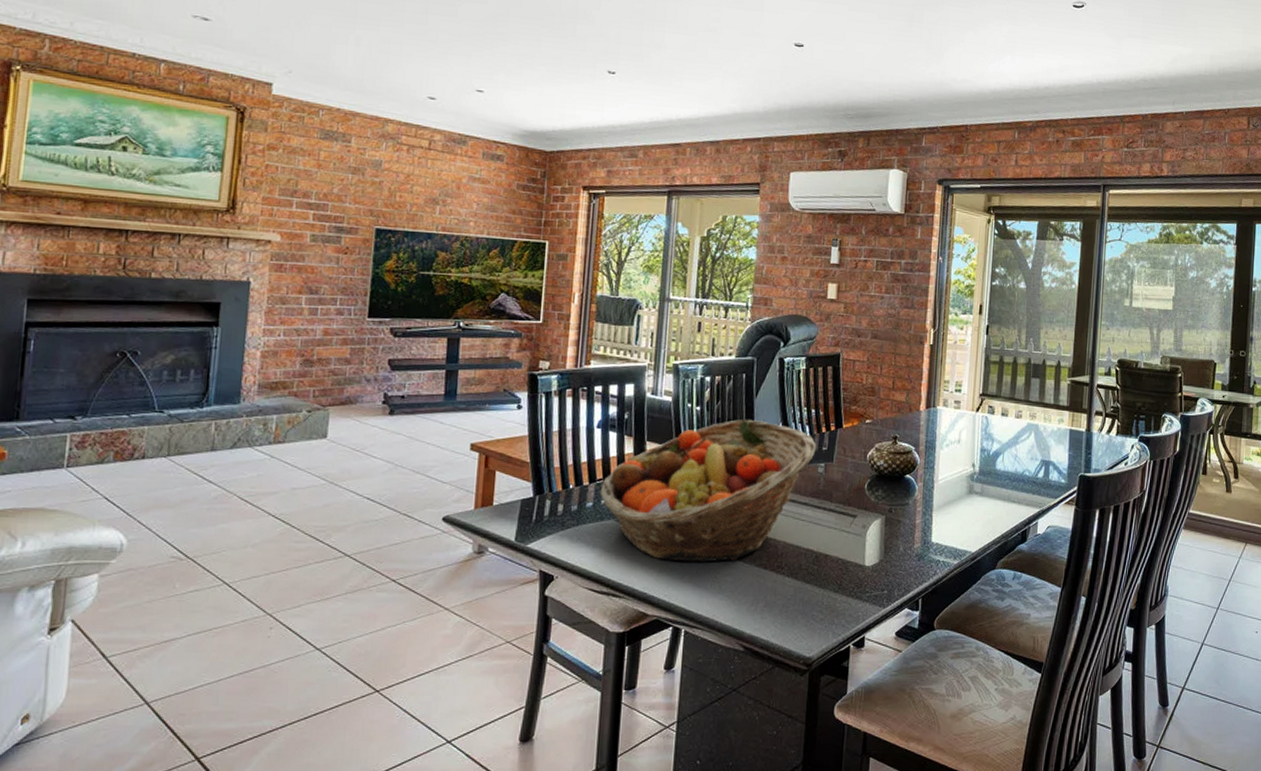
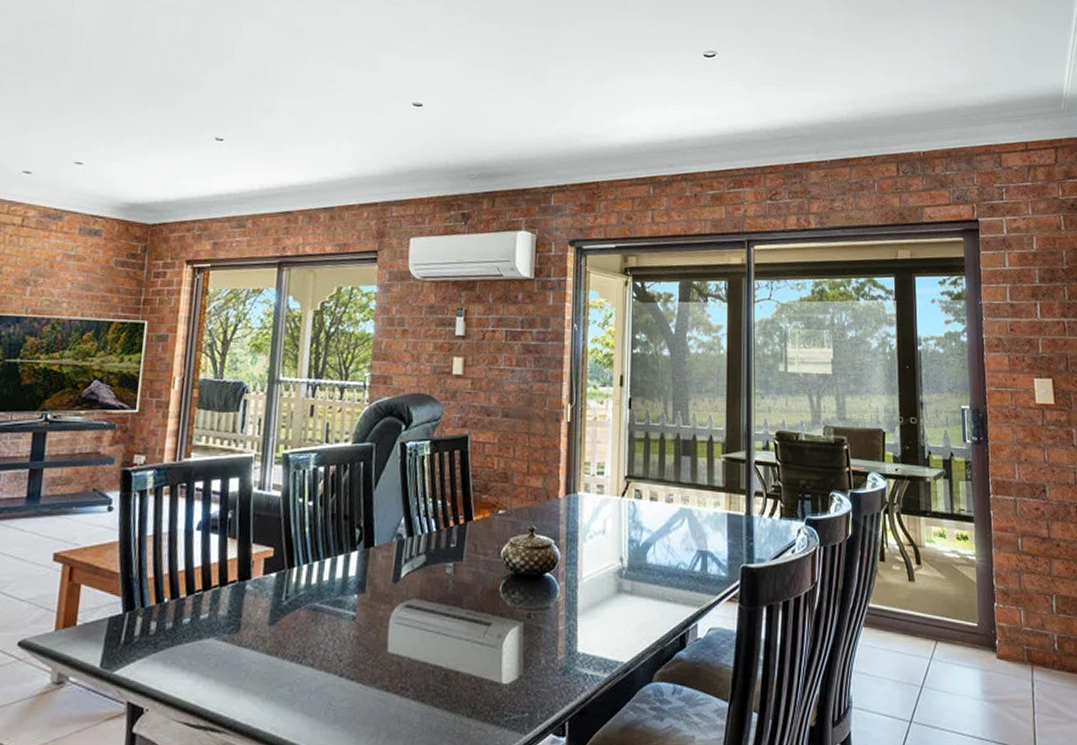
fruit basket: present [599,418,816,563] -> none [198,514,443,686]

